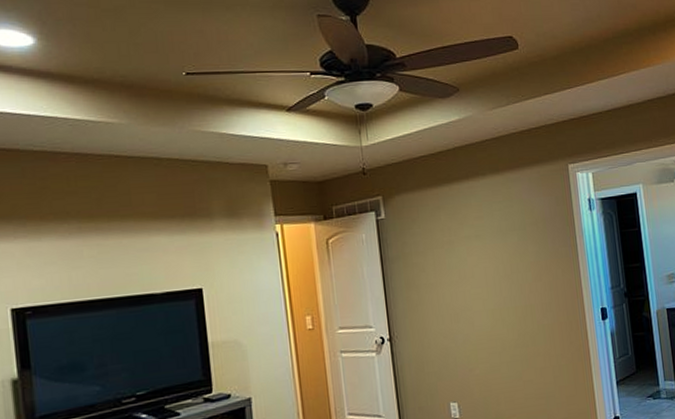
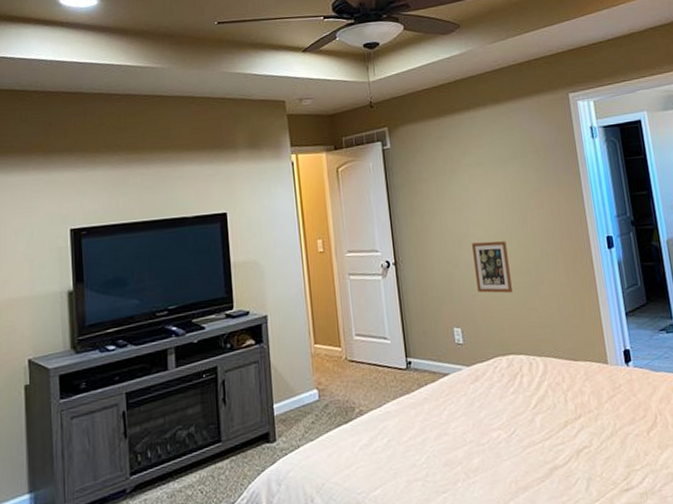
picture frame: none [469,314,509,367] -> present [472,241,513,293]

